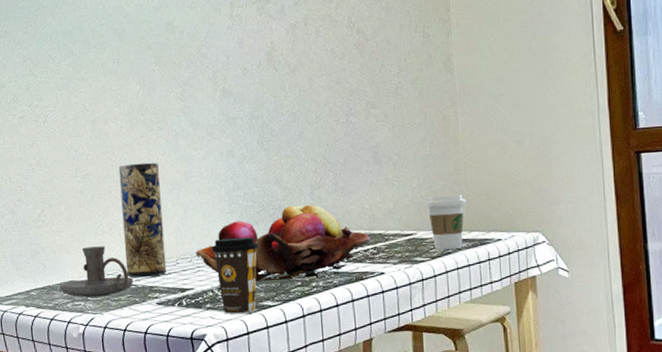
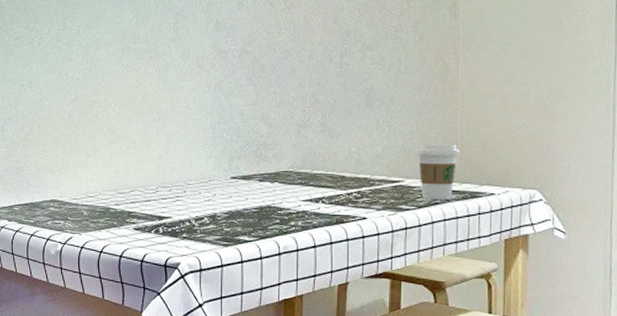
candle holder: present [59,246,133,298] -> none [41,168,113,218]
vase: present [118,162,167,278] -> none [106,90,147,203]
fruit basket: present [195,204,371,281] -> none [176,143,355,216]
coffee cup: present [211,236,259,315] -> none [192,170,240,247]

